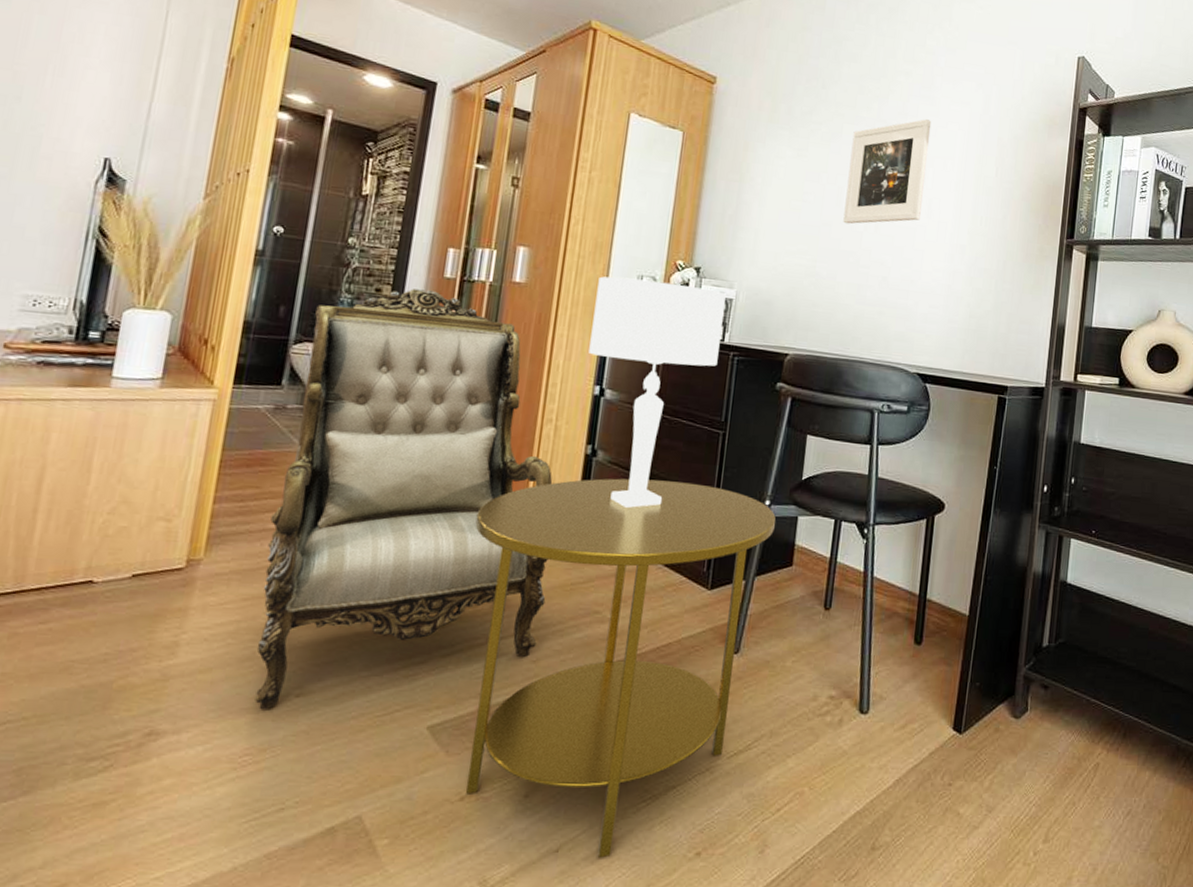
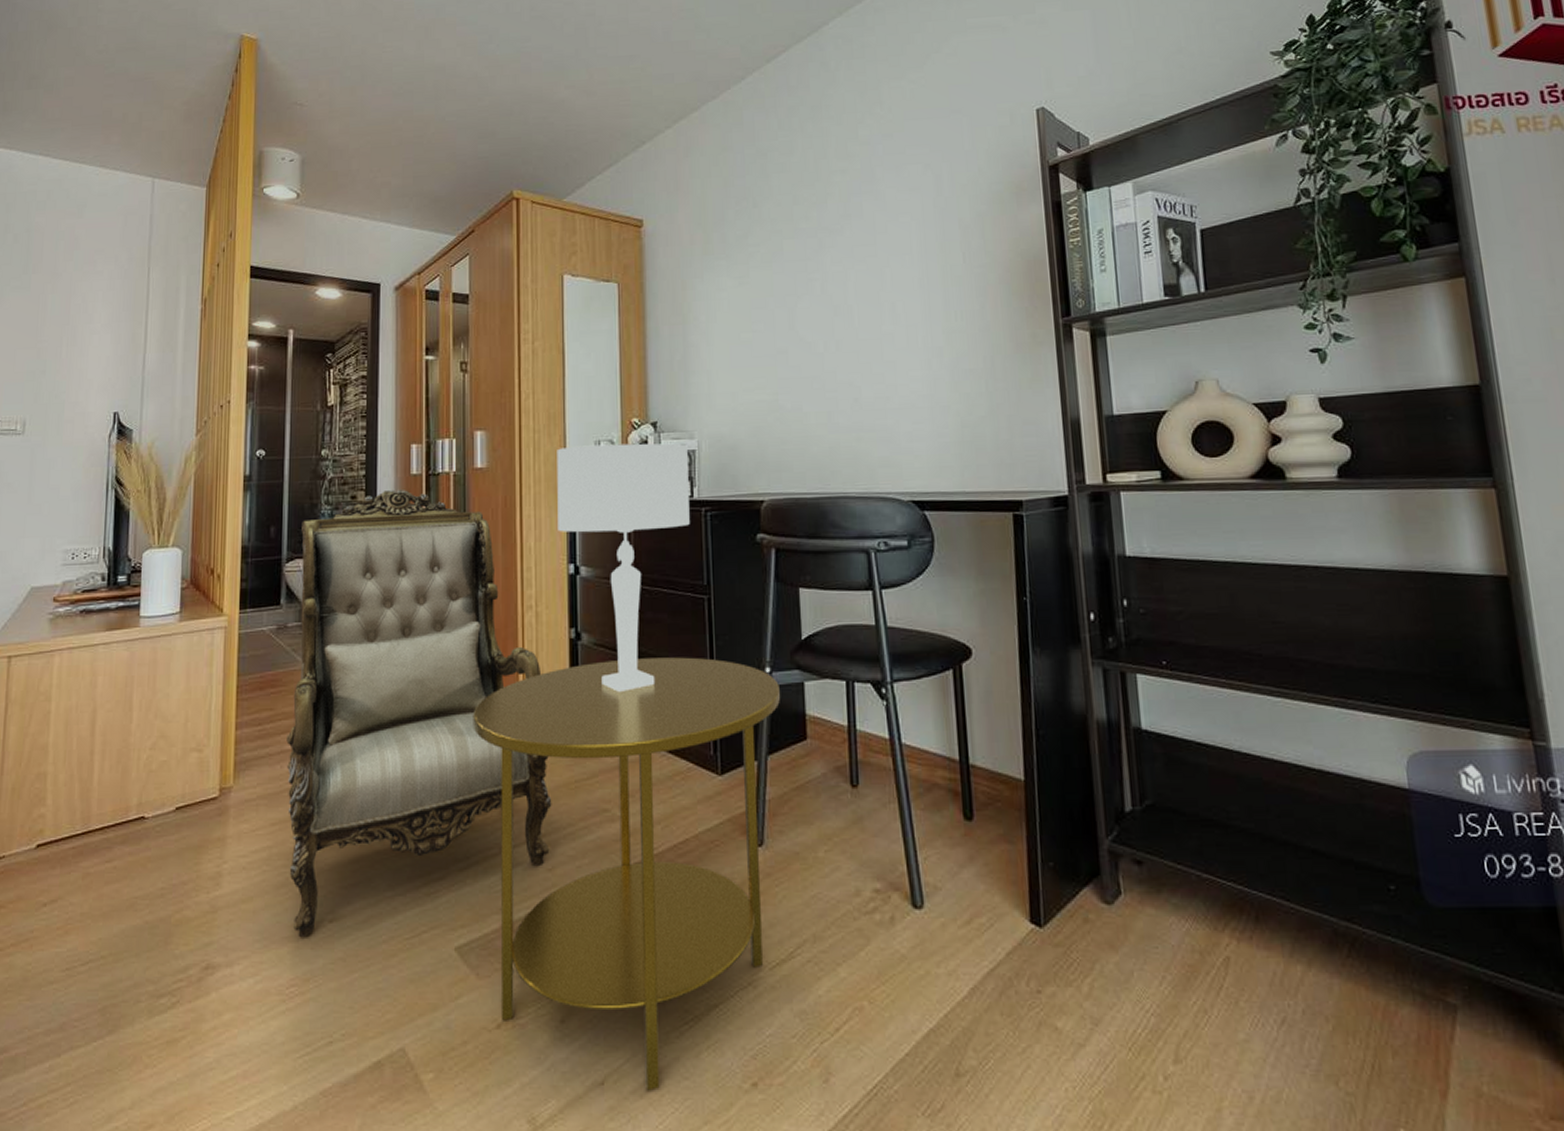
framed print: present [843,119,932,224] -> none [795,216,886,348]

